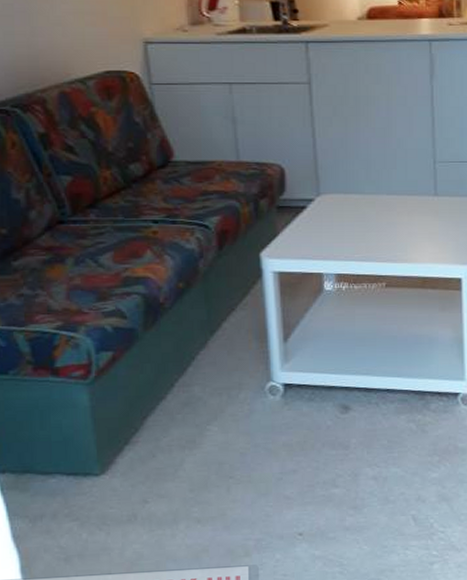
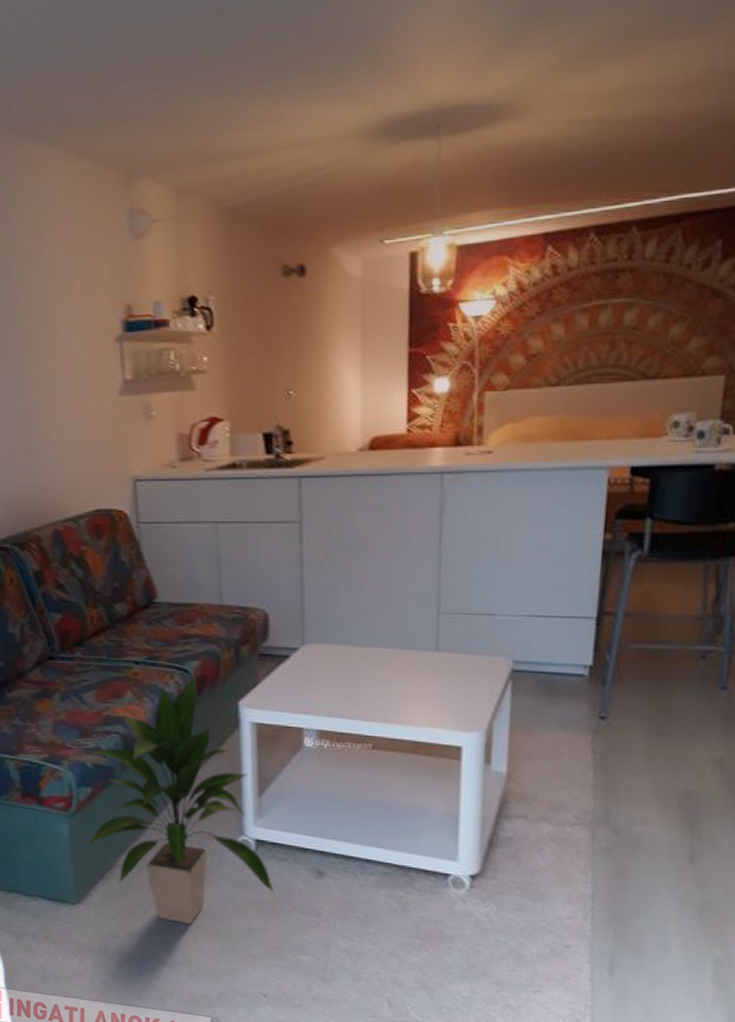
indoor plant: none [106,231,303,477] -> present [86,676,274,924]

